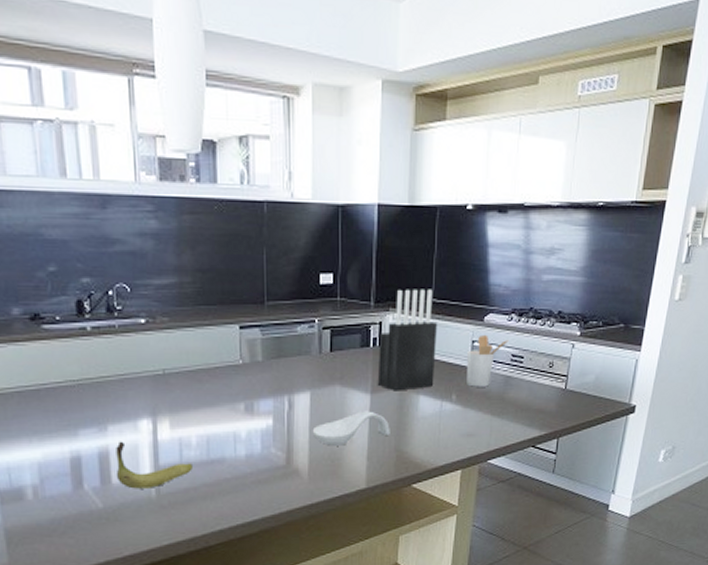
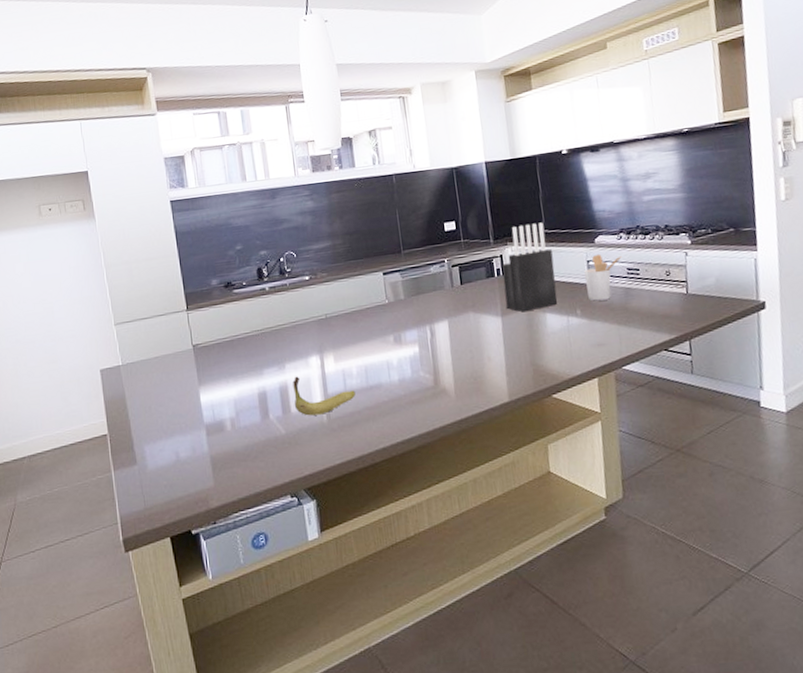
spoon rest: present [312,411,390,446] -> none [453,331,524,366]

